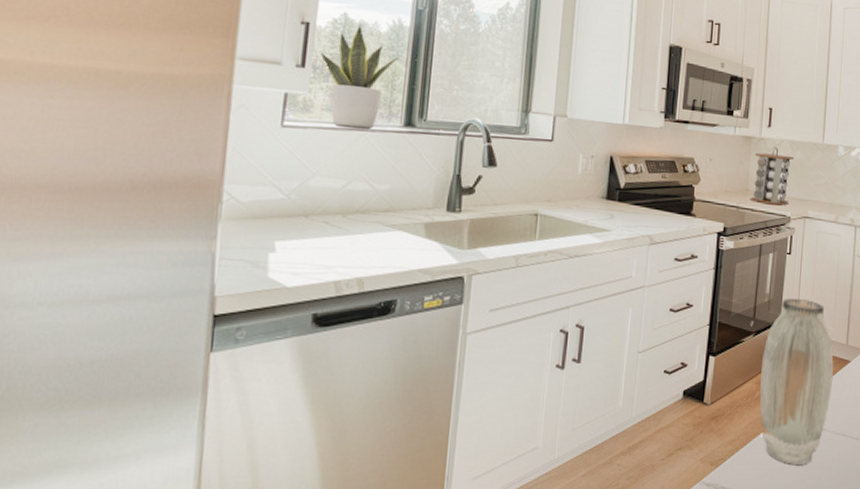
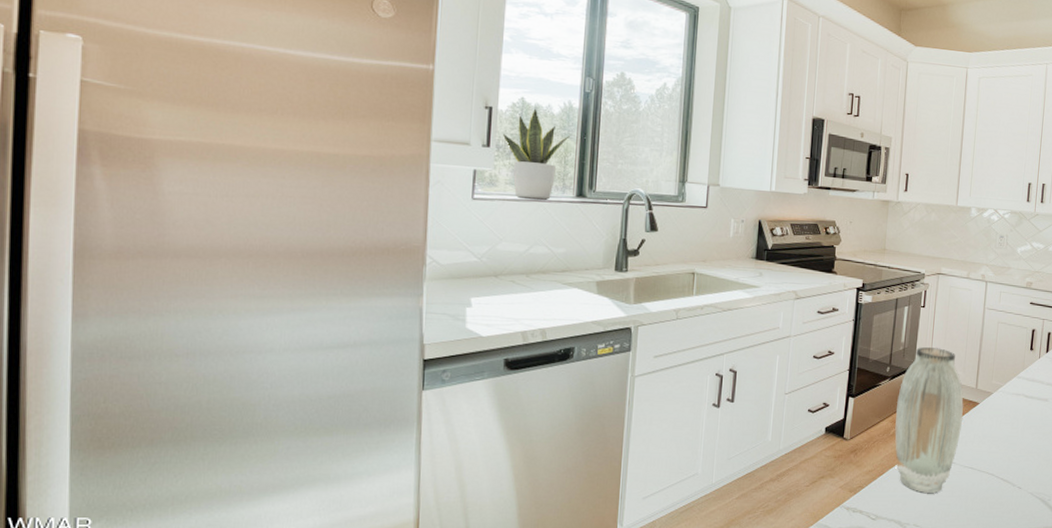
spice rack: present [750,146,794,206] -> none [887,209,929,263]

